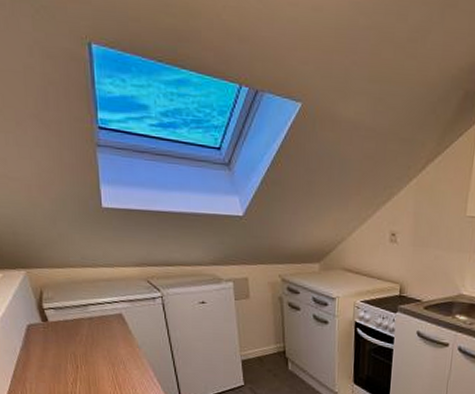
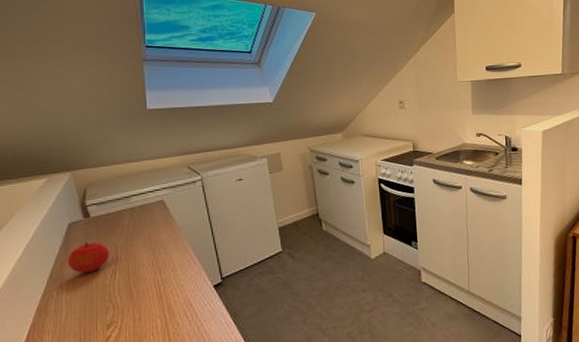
fruit: none [28,347,69,378] -> present [67,242,109,274]

